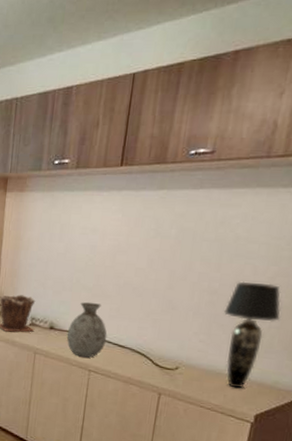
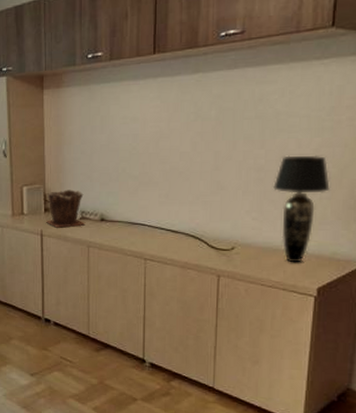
vase: present [66,302,107,358] -> none [118,190,159,246]

